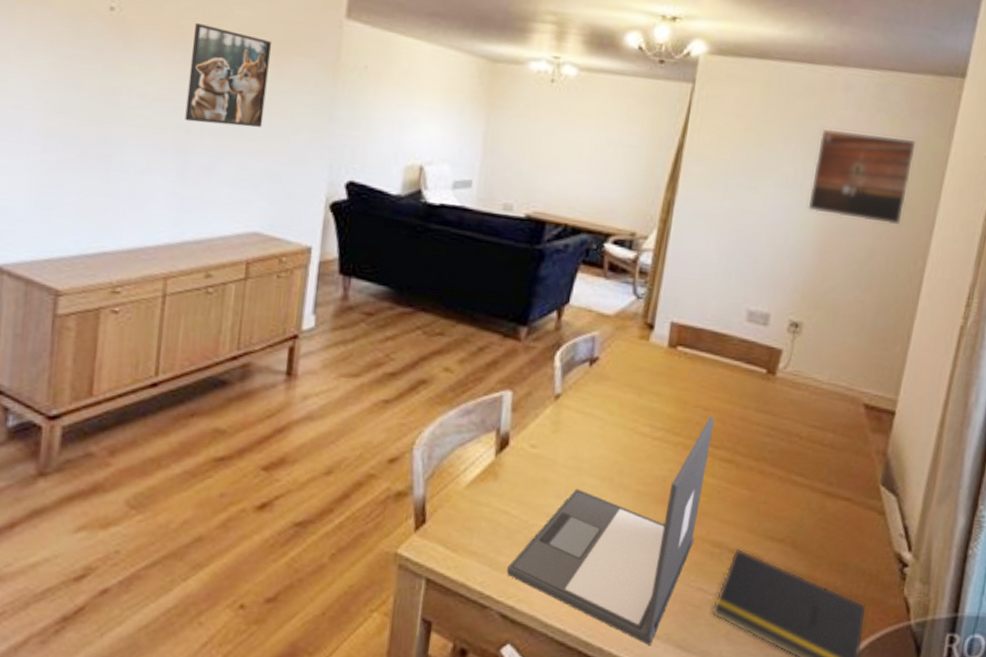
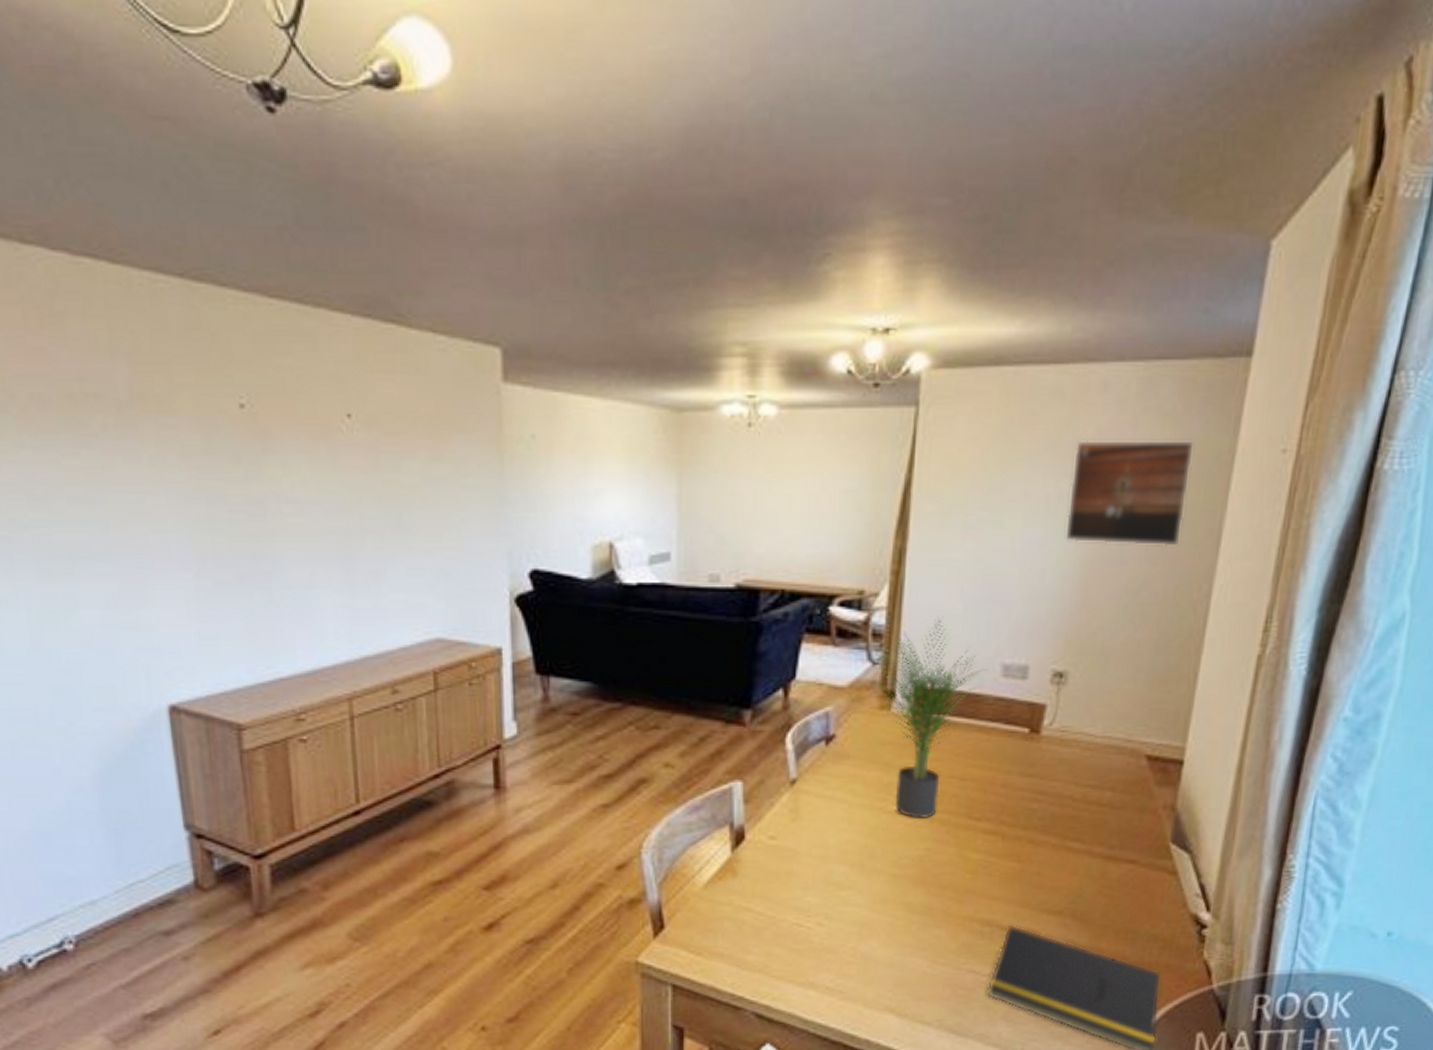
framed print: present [185,22,273,128] -> none [335,409,428,524]
laptop: present [507,416,715,645] -> none [758,786,974,1033]
potted plant: none [635,261,735,442] -> present [872,615,988,818]

